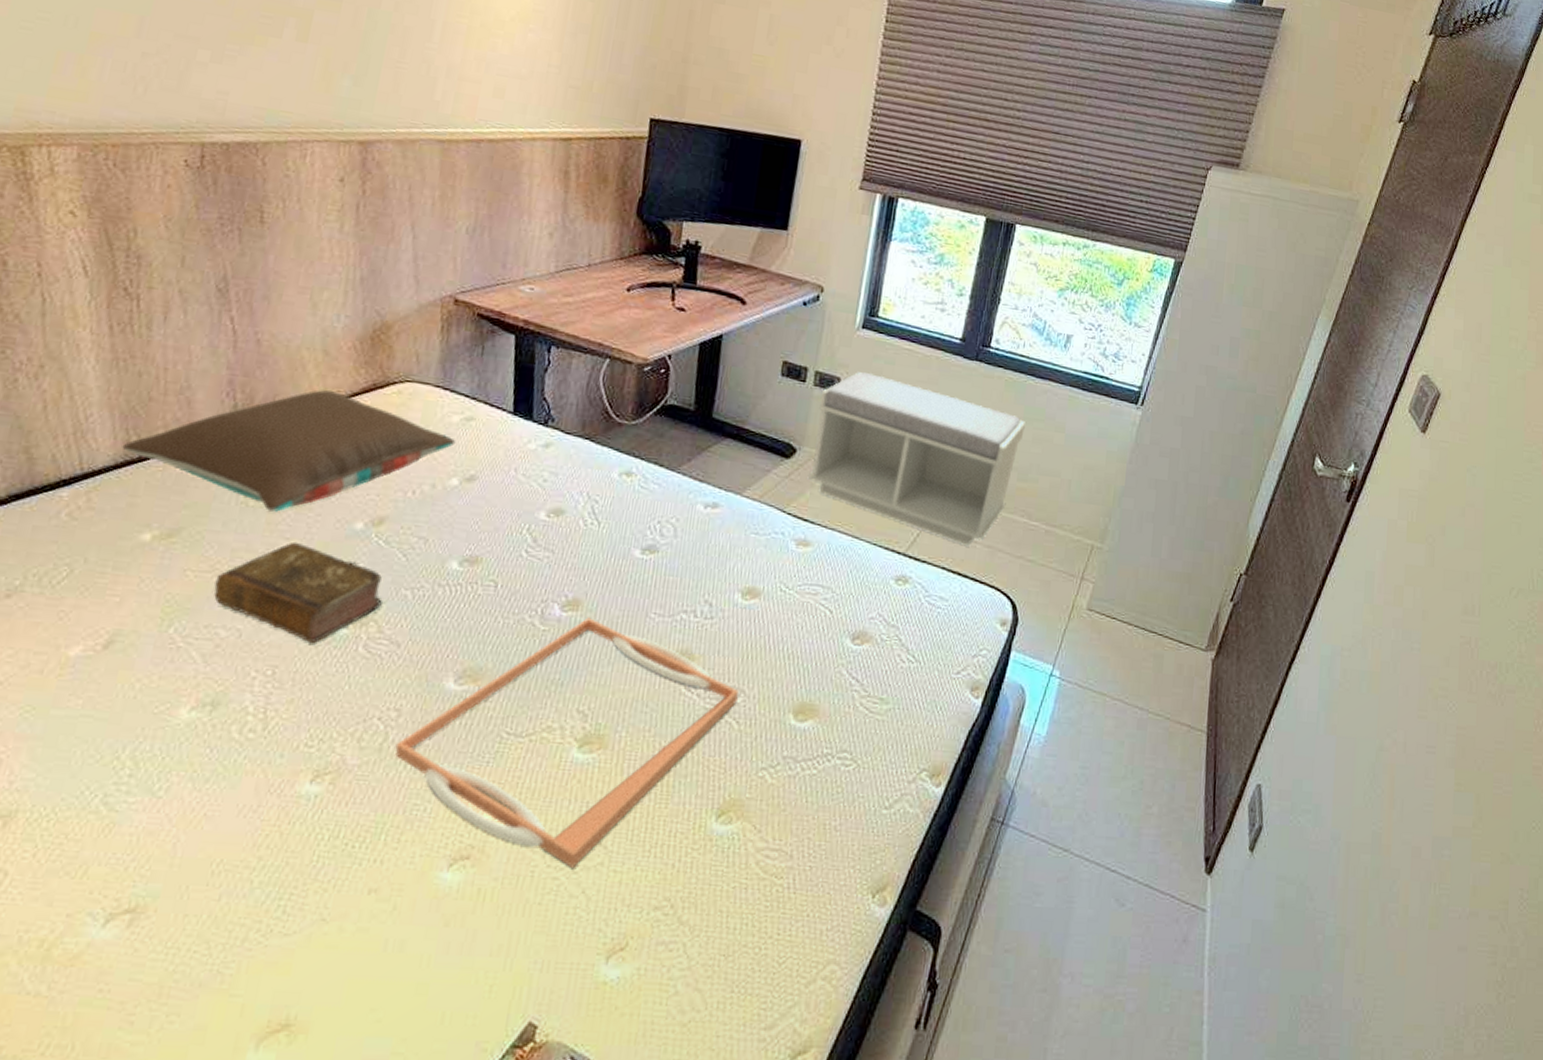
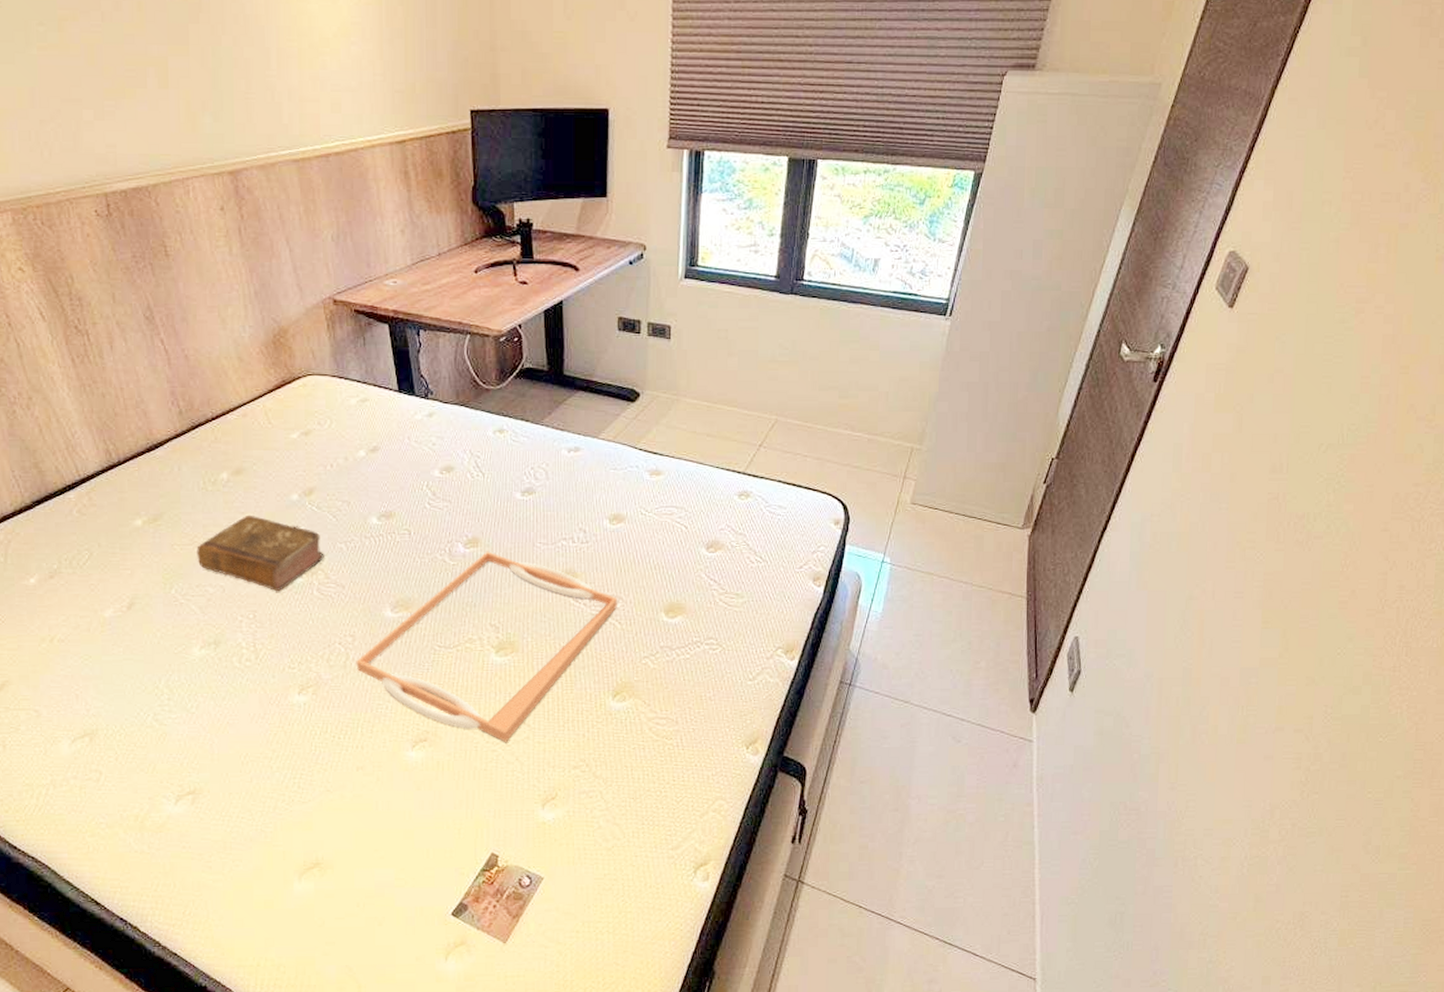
pillow: present [121,390,456,513] -> none [104,391,357,494]
bench: present [807,371,1025,547] -> none [652,317,842,461]

